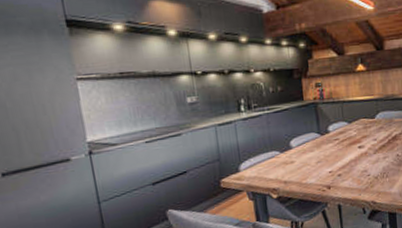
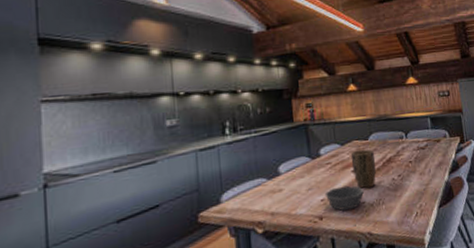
bowl: none [332,159,370,182] -> present [324,185,365,211]
plant pot: none [357,127,382,163] -> present [350,149,376,189]

